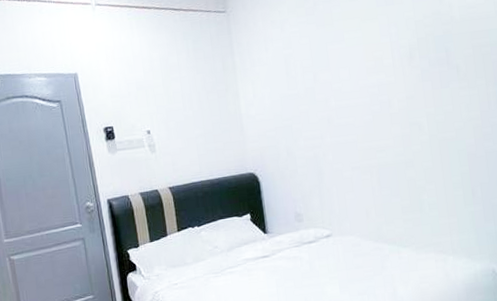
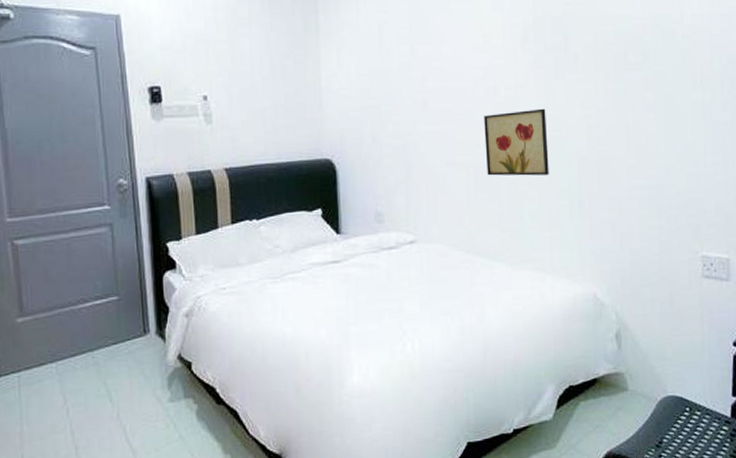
wall art: none [381,114,443,176] -> present [484,108,549,176]

